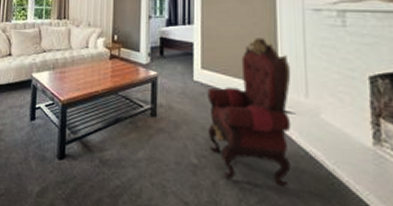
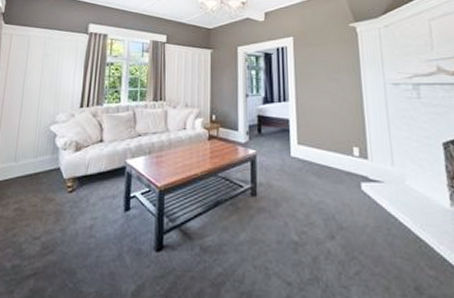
armchair: present [207,37,291,188] -> none [304,112,384,256]

